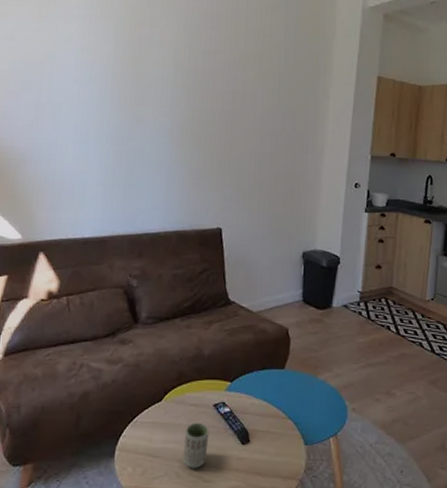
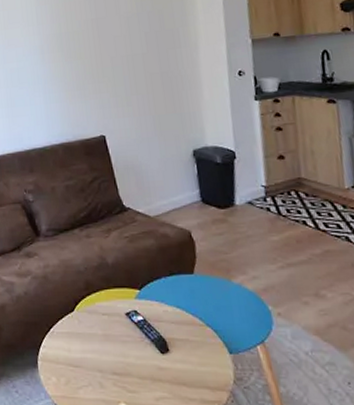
cup: present [183,422,209,469] -> none [101,331,127,379]

